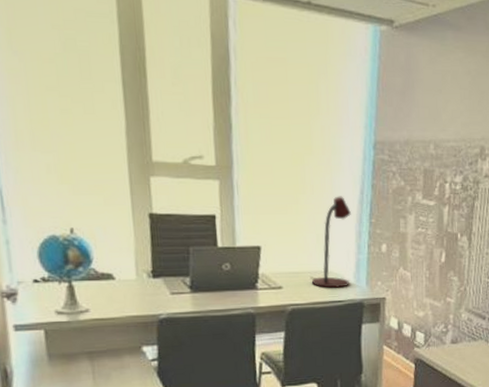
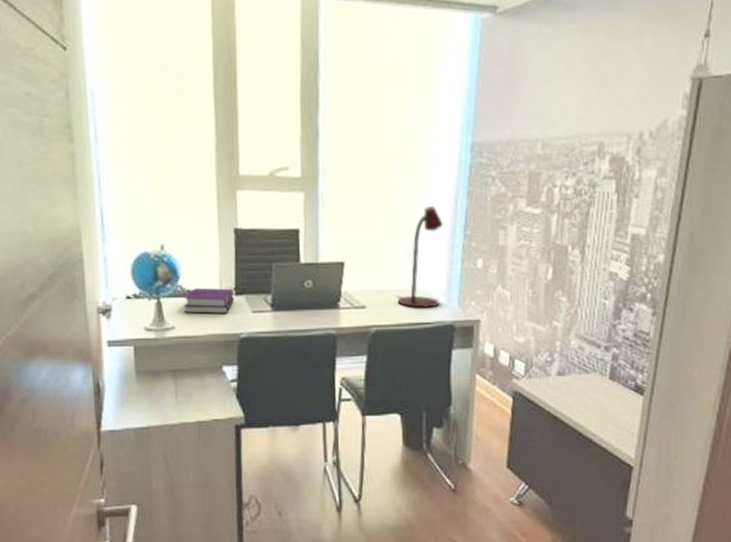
notebook: none [98,270,152,296] -> present [184,287,235,314]

